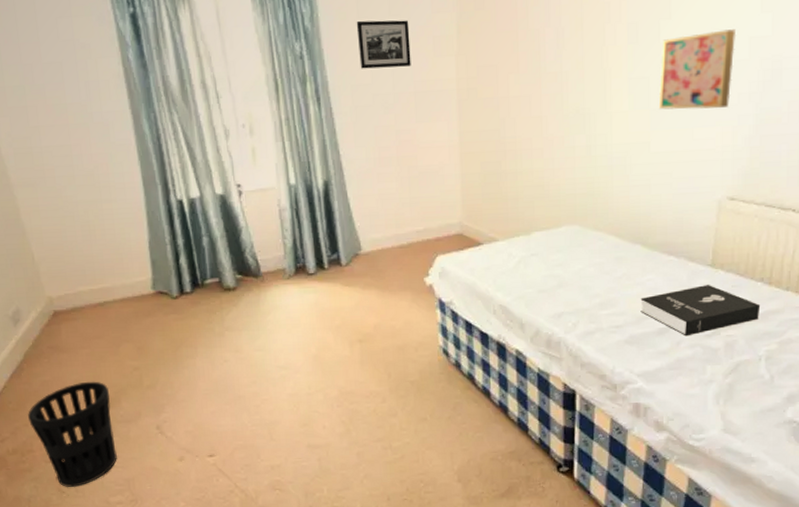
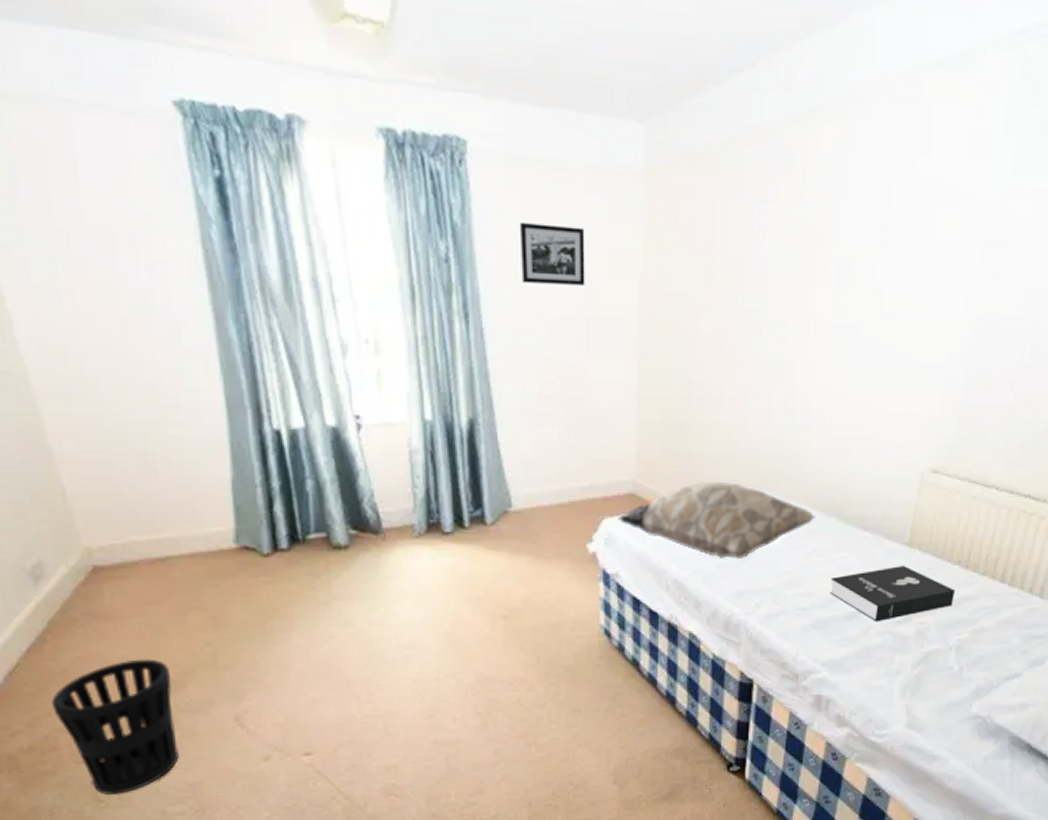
decorative pillow: none [448,219,622,286] -> present [617,481,815,560]
wall art: present [658,29,735,110] -> none [865,280,953,369]

